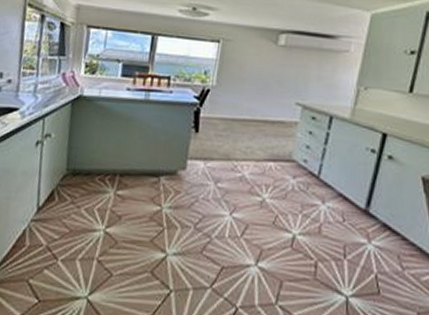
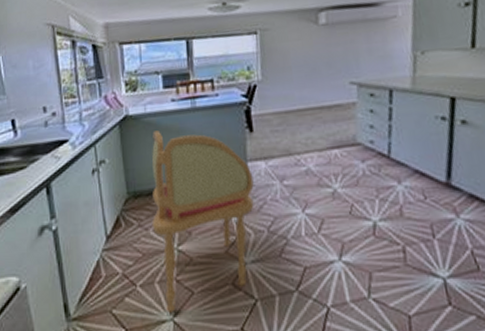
dining chair: none [82,115,190,291] -> present [151,130,254,313]

